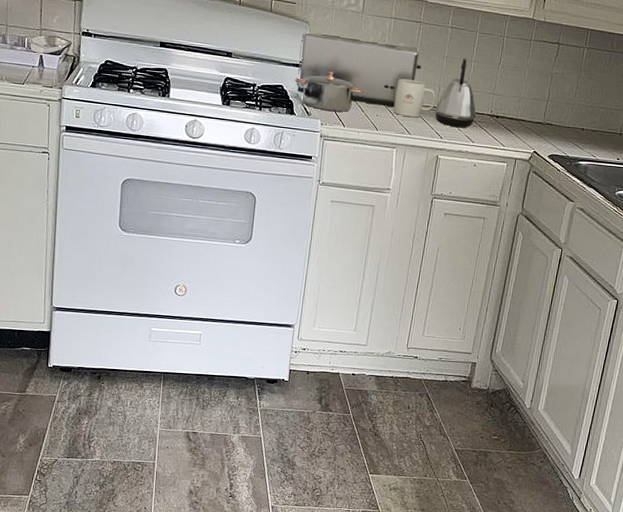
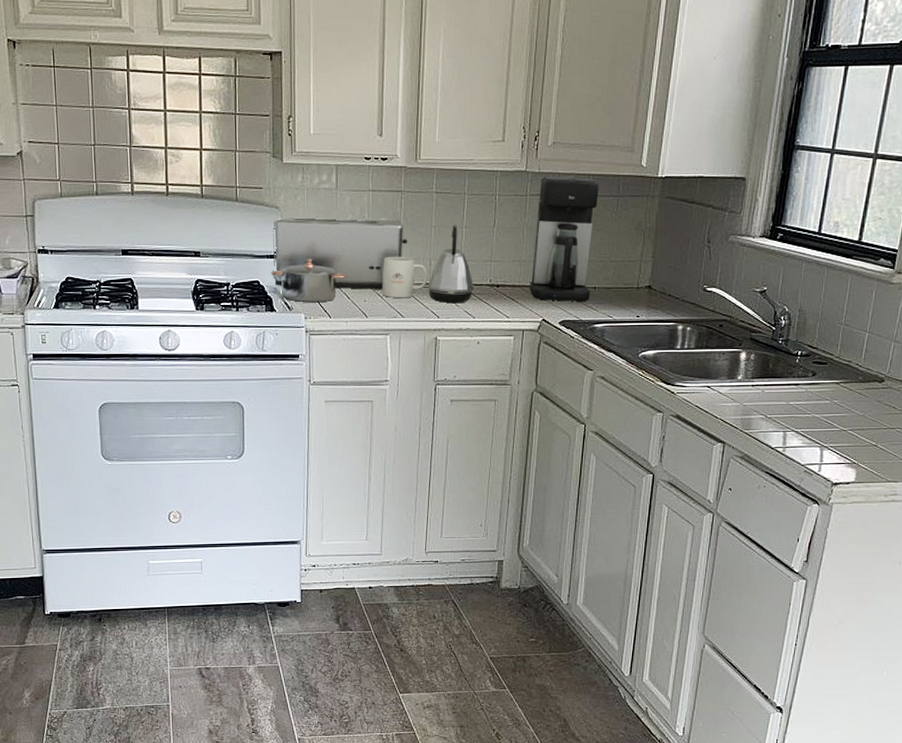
coffee maker: none [525,26,596,140] -> present [530,176,599,302]

